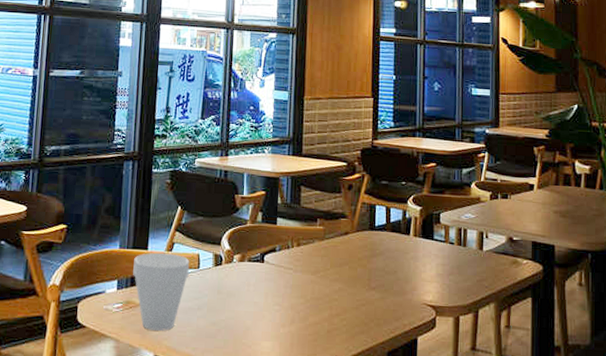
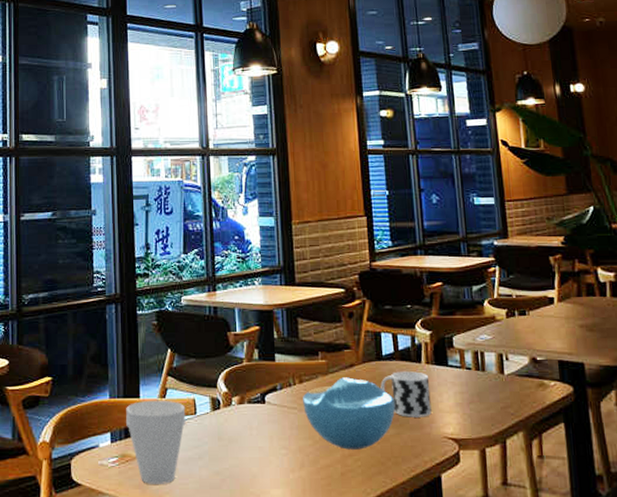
bowl: none [299,243,383,310] -> present [303,377,396,450]
cup: none [371,242,416,285] -> present [380,371,432,417]

